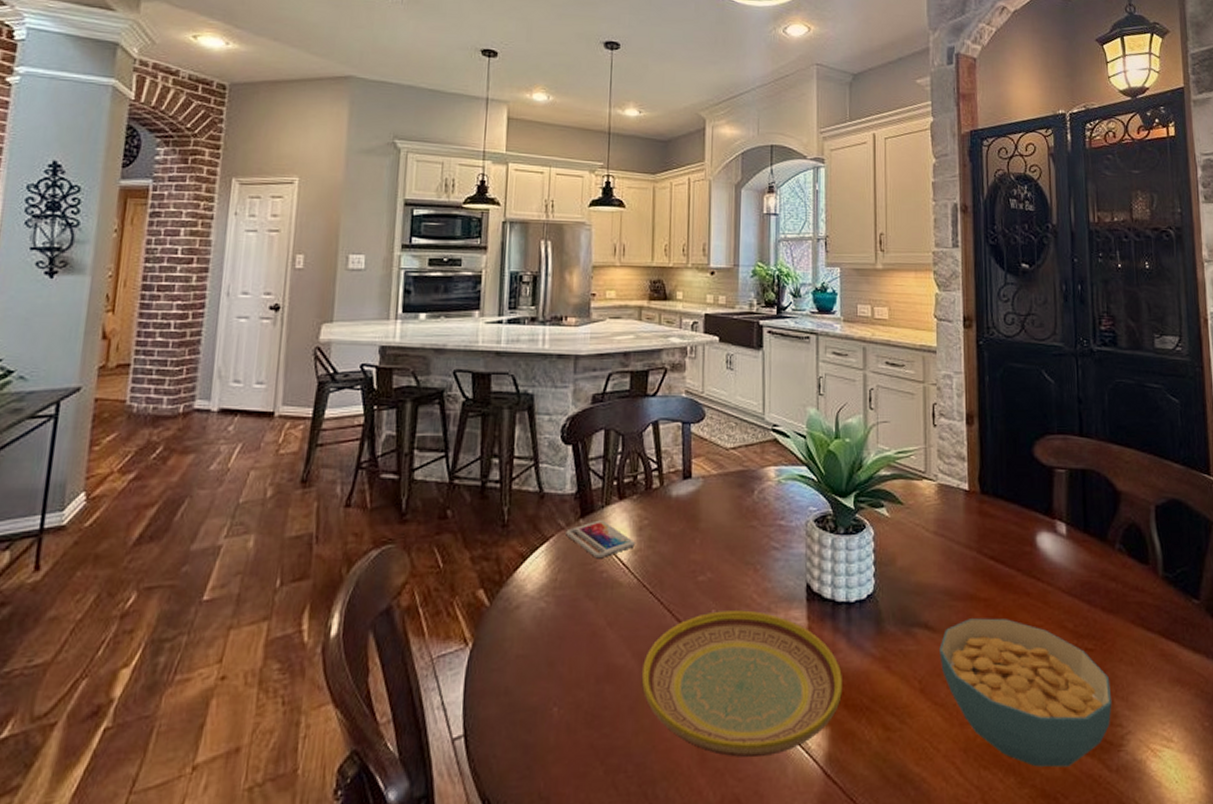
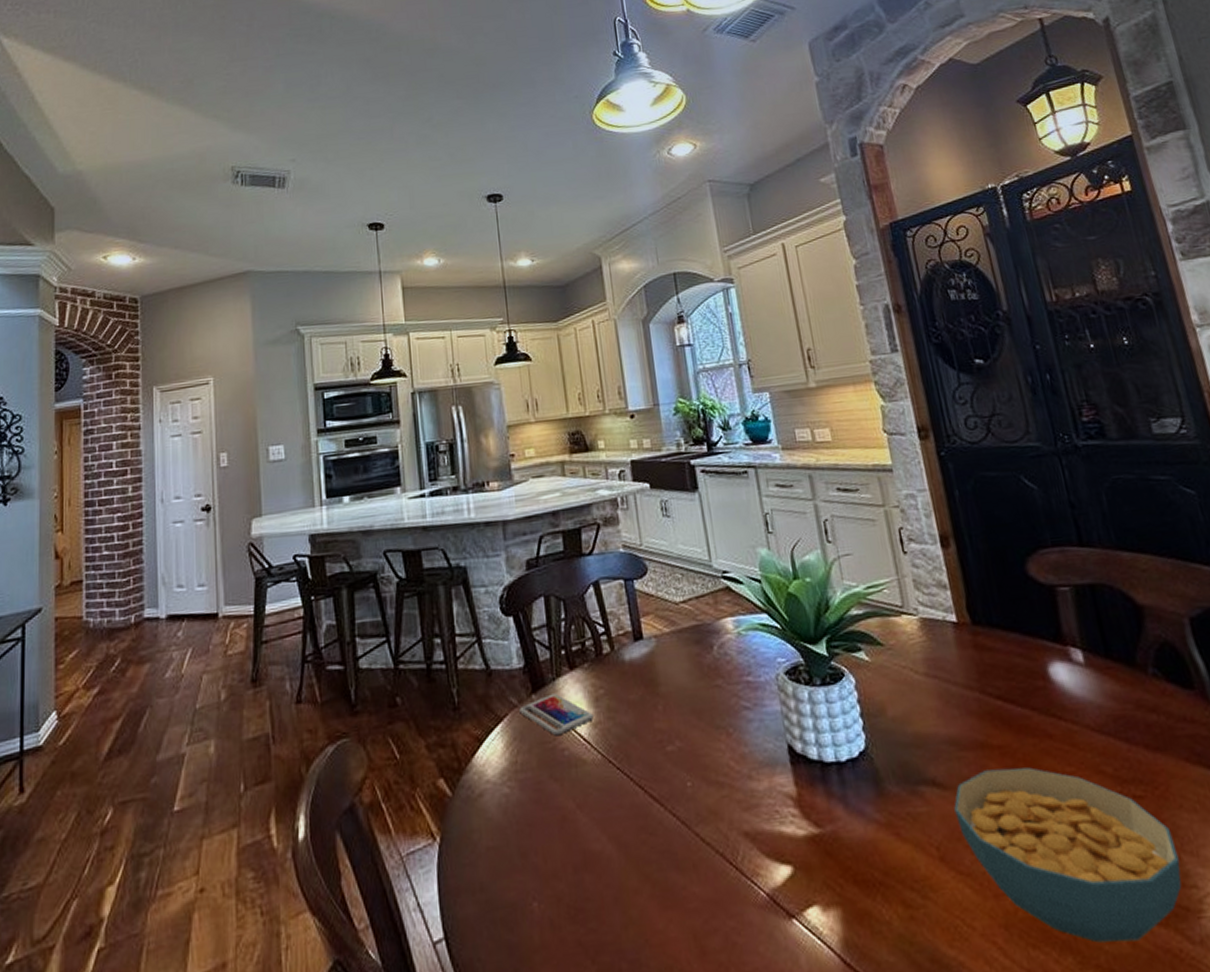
plate: present [641,610,843,757] -> none [620,780,849,948]

